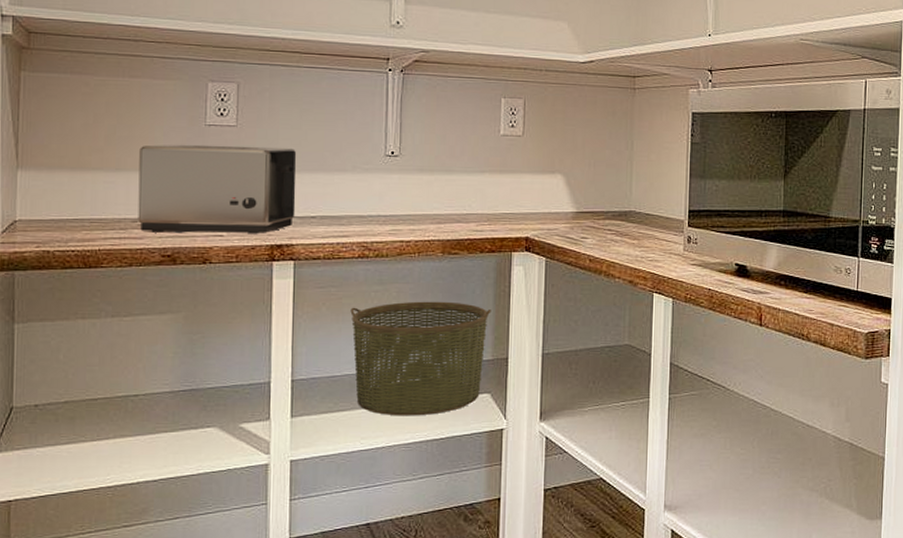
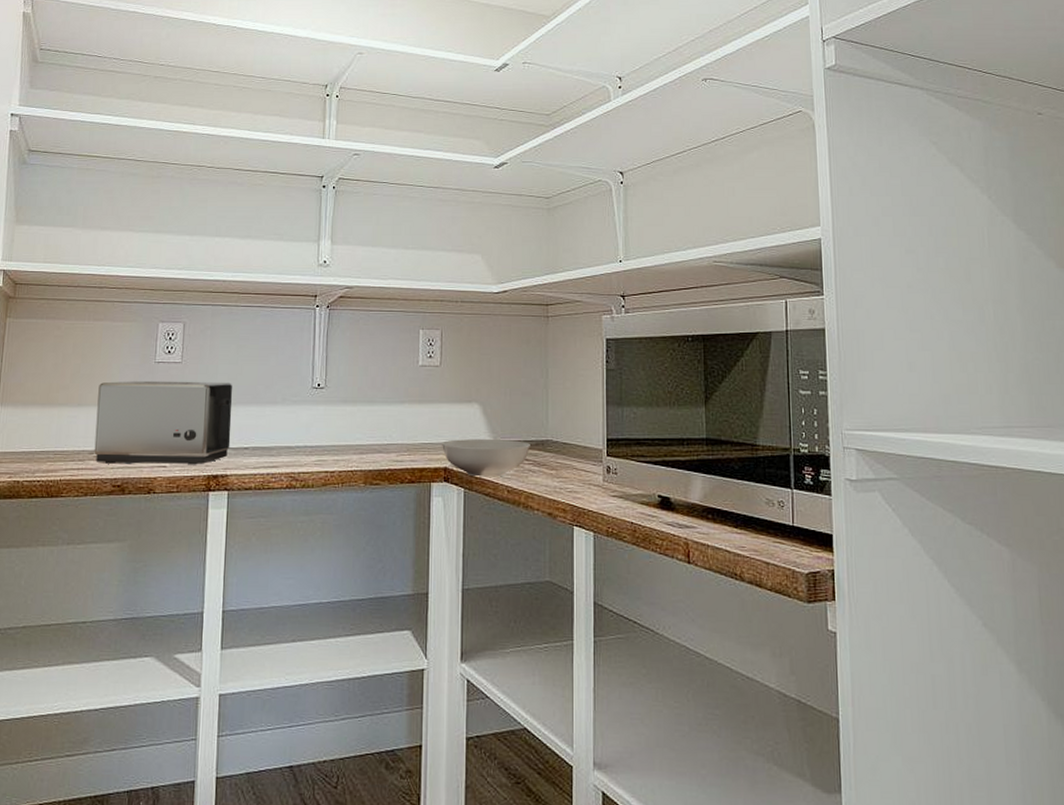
basket: present [350,301,491,416] -> none [278,532,412,652]
bowl: none [524,209,613,247] -> present [442,438,530,477]

